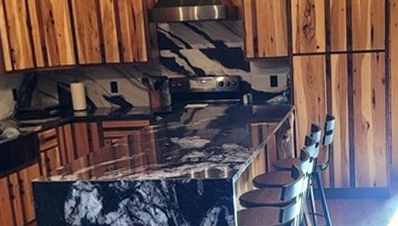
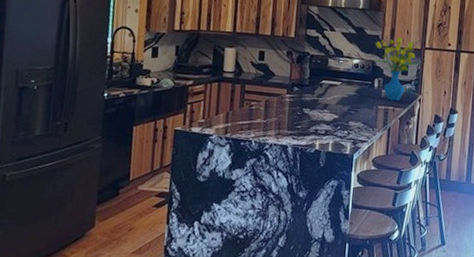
bouquet: none [237,45,290,116] -> present [372,34,420,101]

